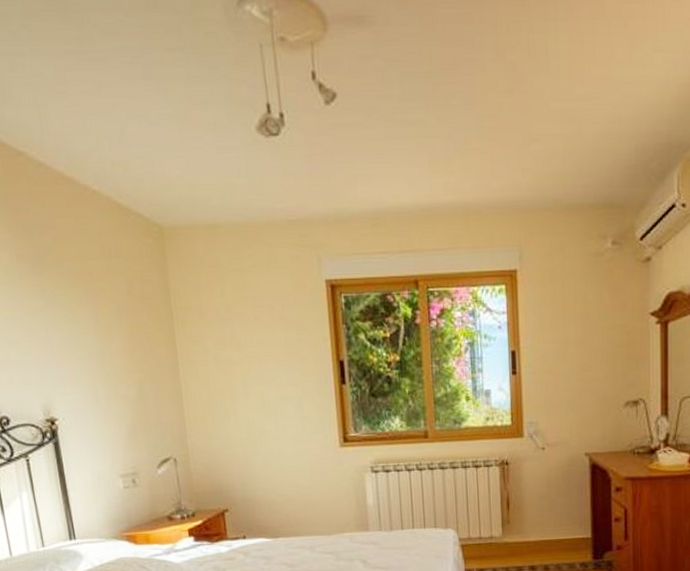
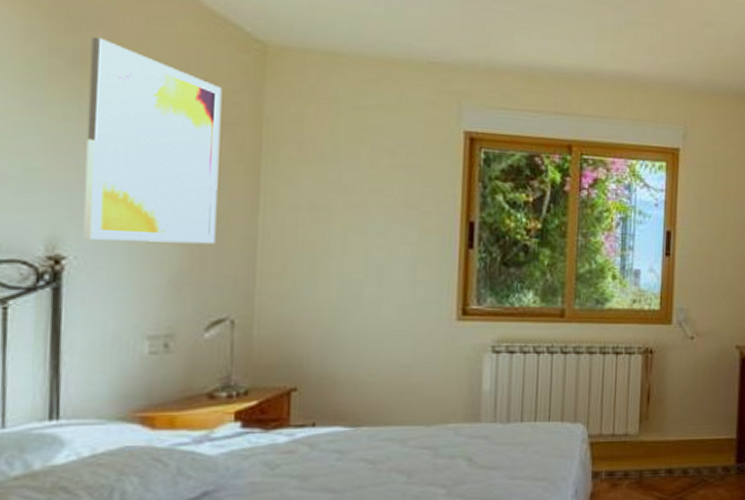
wall art: none [42,240,153,404] -> present [83,36,222,244]

